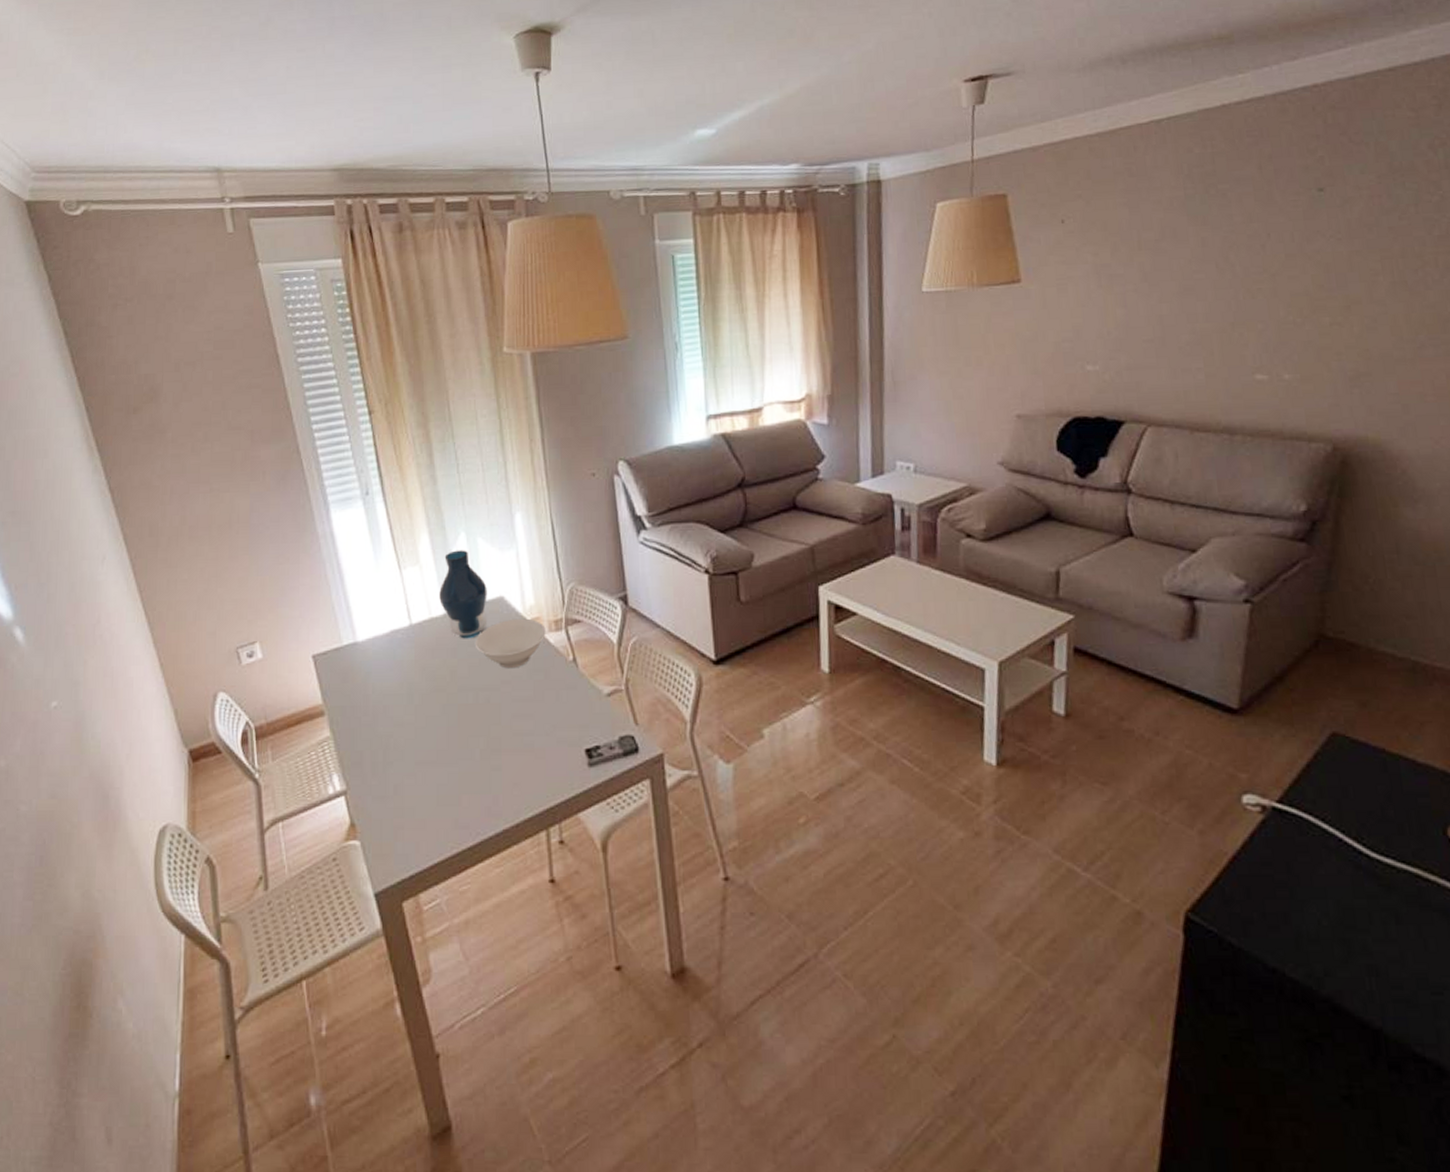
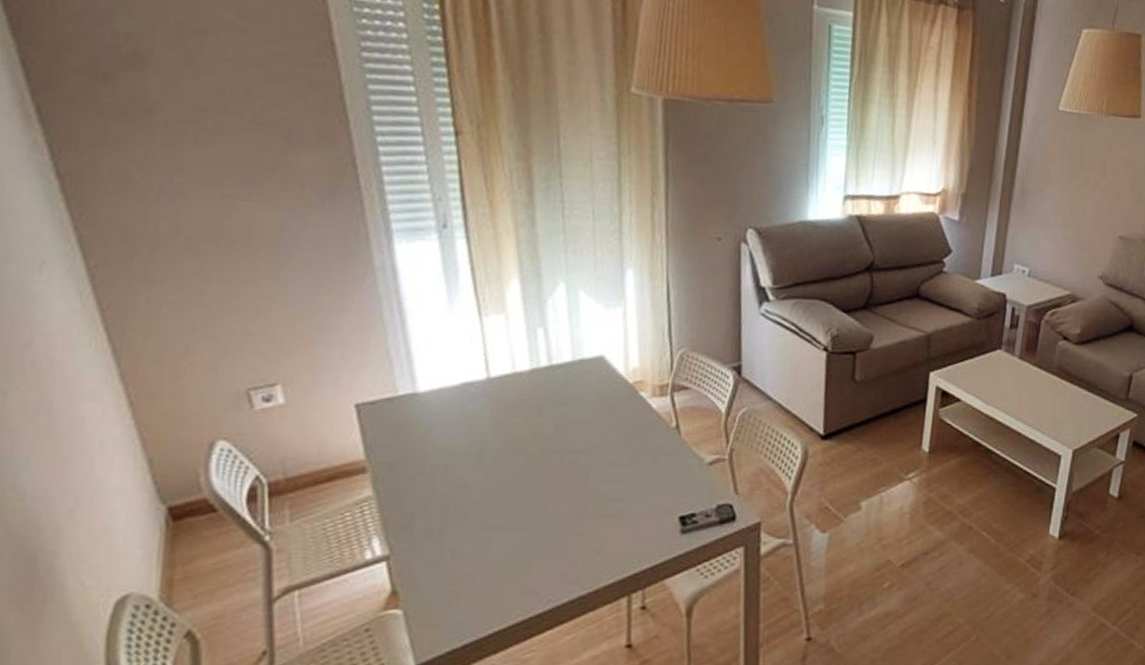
vase: present [439,550,488,639] -> none [526,301,586,398]
bowl: present [474,618,546,669] -> none [565,380,649,432]

